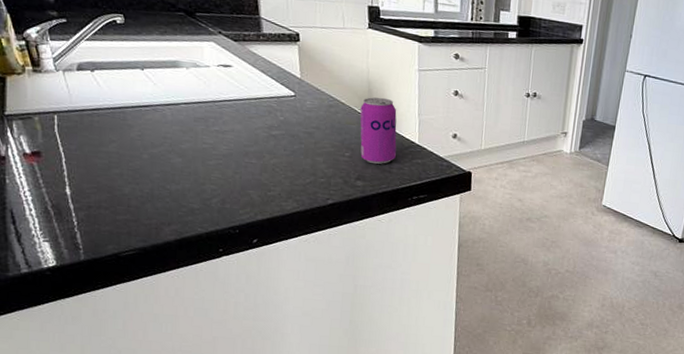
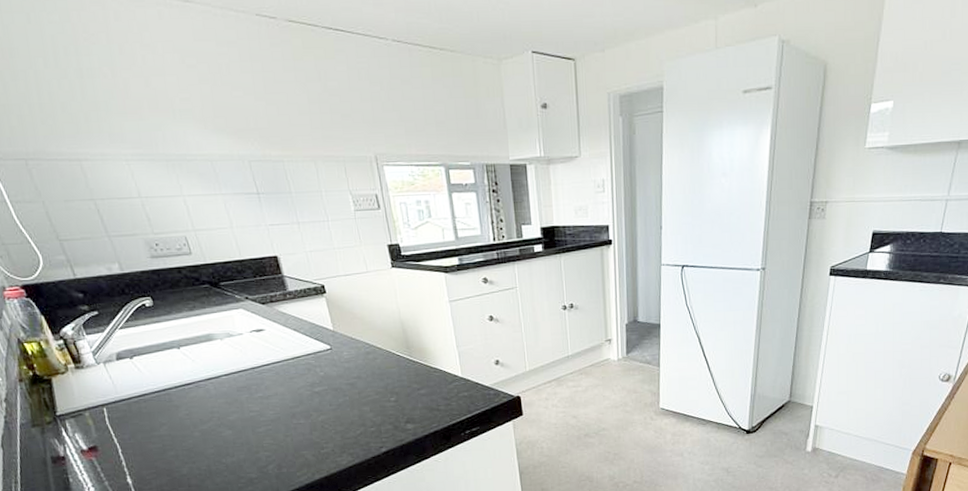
beverage can: present [360,97,397,165] -> none [397,335,441,405]

